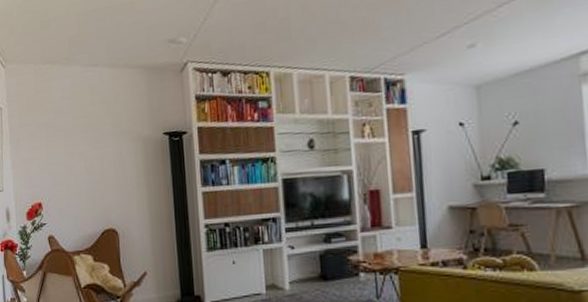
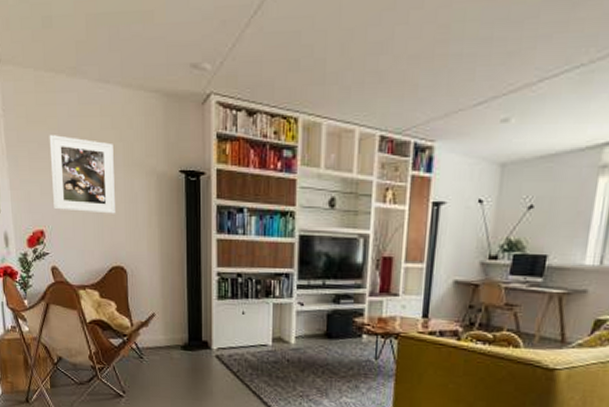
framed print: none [46,116,106,183] -> present [49,135,115,214]

